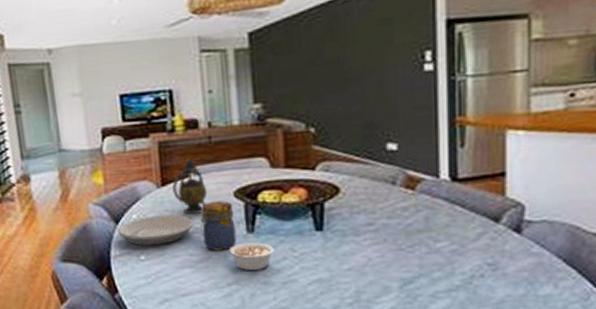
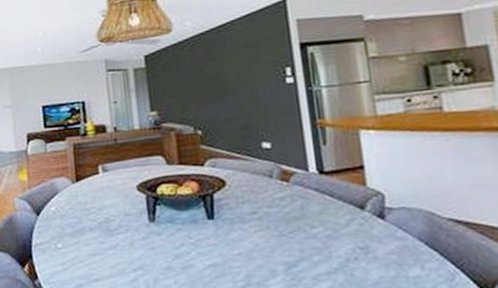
plate: present [117,214,194,246] -> none [38,206,103,235]
teapot: present [172,159,208,215] -> none [85,158,115,207]
jar: present [199,201,237,251] -> none [108,194,140,239]
legume: present [229,243,275,271] -> none [134,231,174,257]

